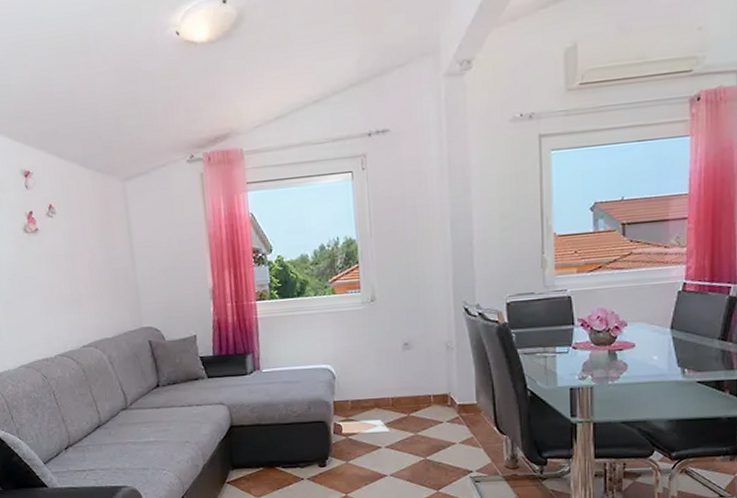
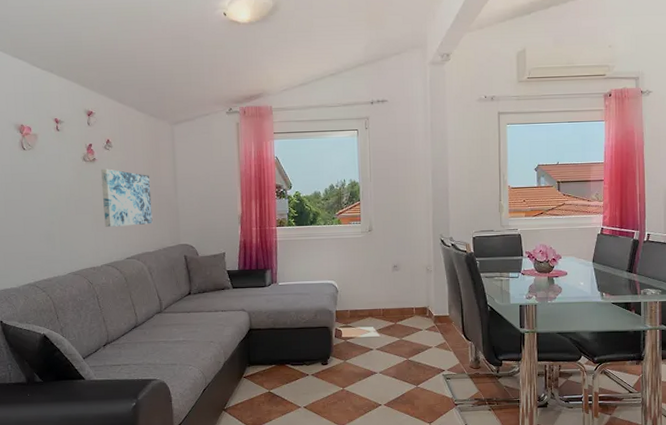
wall art: none [44,240,110,310] -> present [100,169,153,227]

